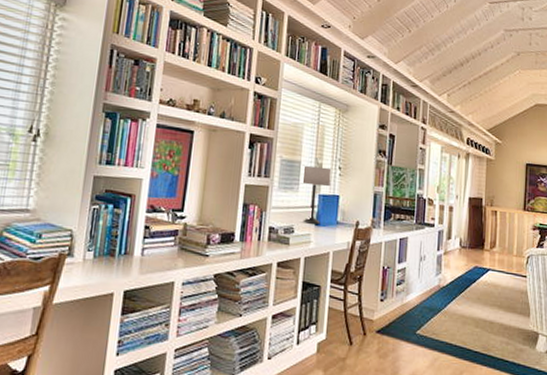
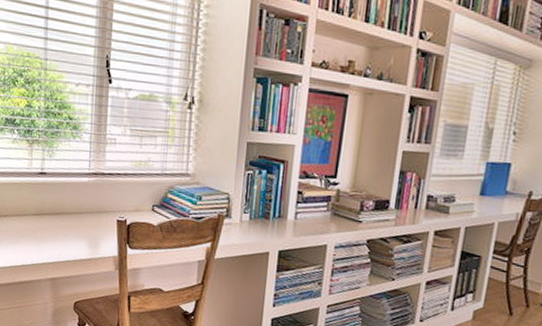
table lamp: present [300,165,332,225] -> none [466,130,504,194]

